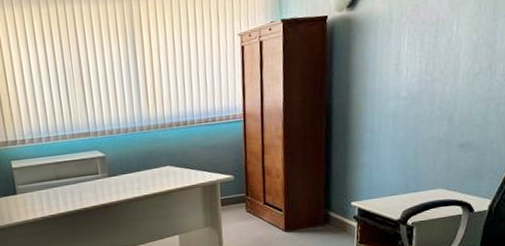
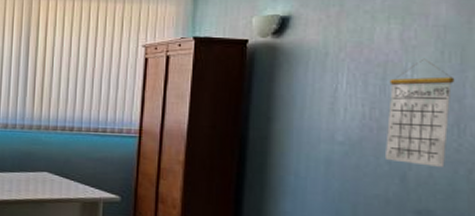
calendar: none [438,13,489,107] -> present [385,58,455,167]

